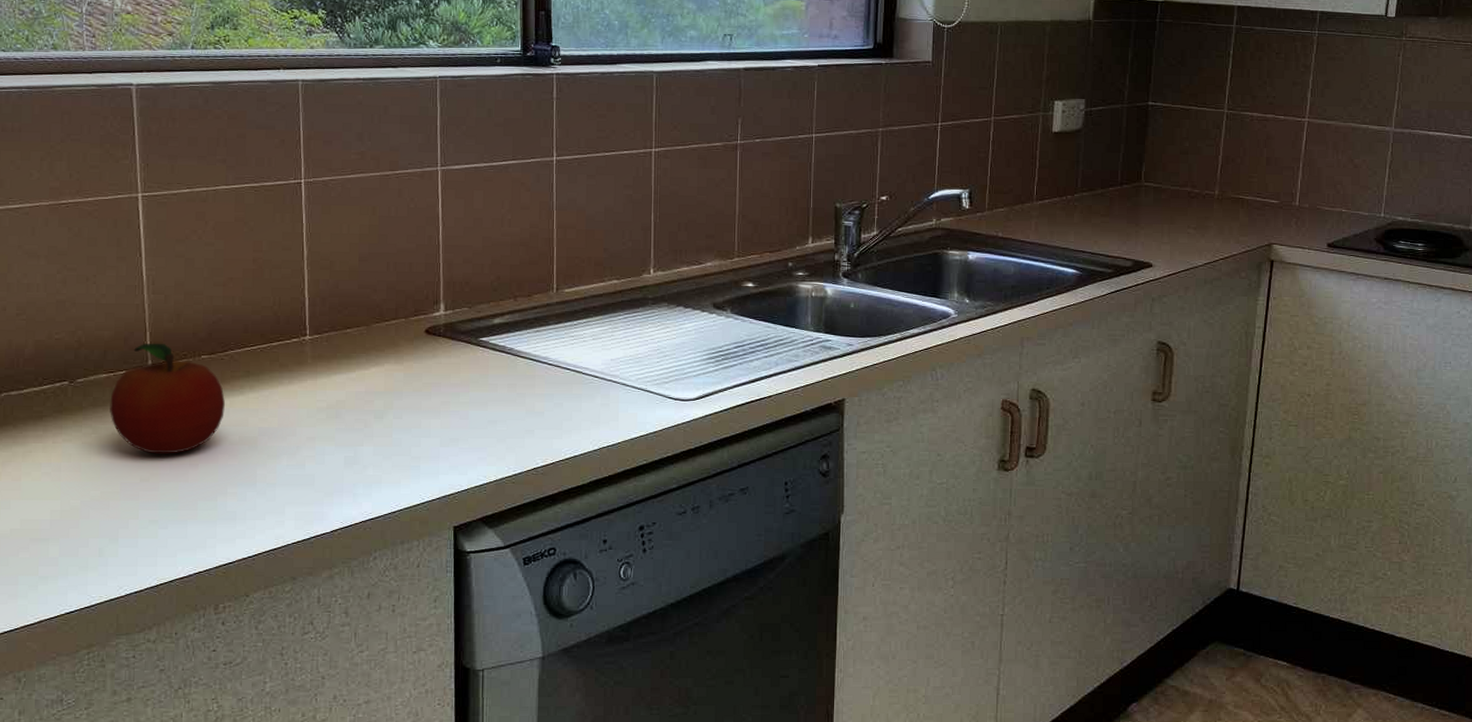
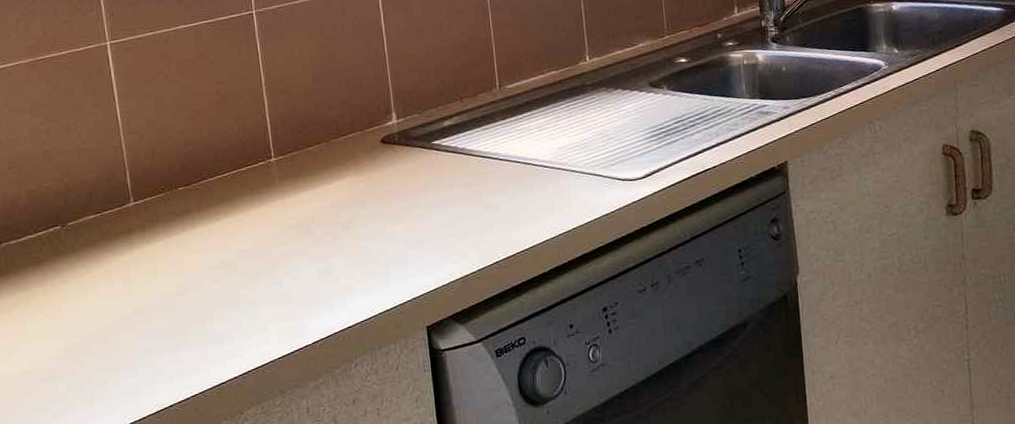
fruit: present [110,343,225,454] -> none [99,180,204,286]

